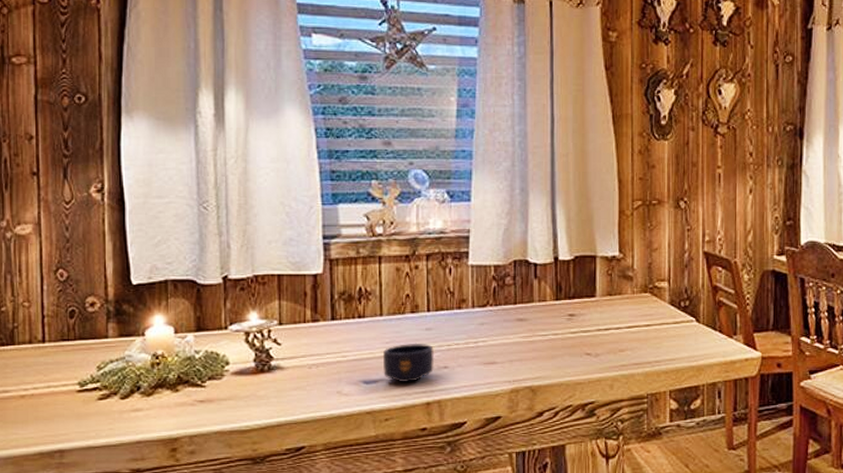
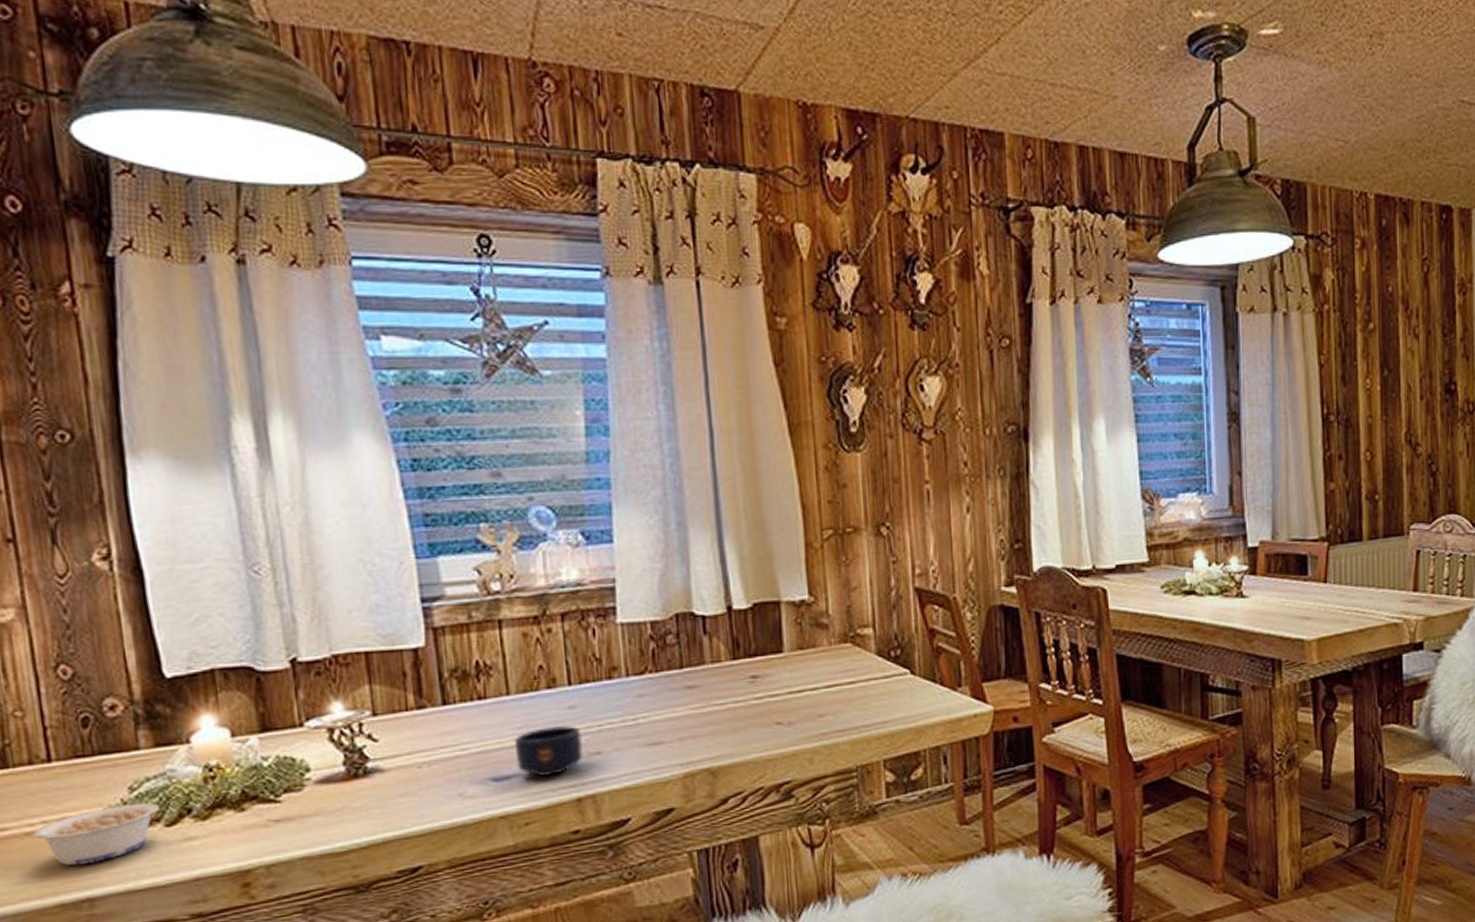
legume: none [12,380,118,424] -> present [12,803,160,866]

